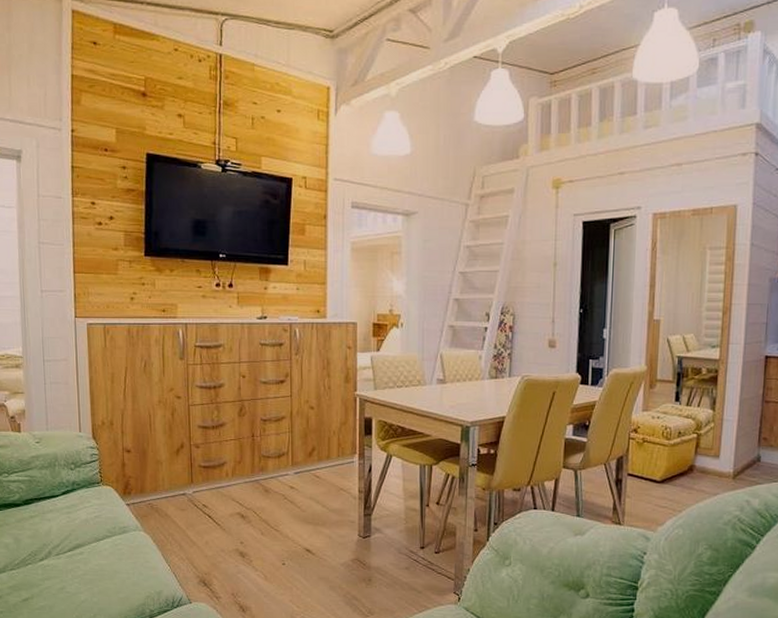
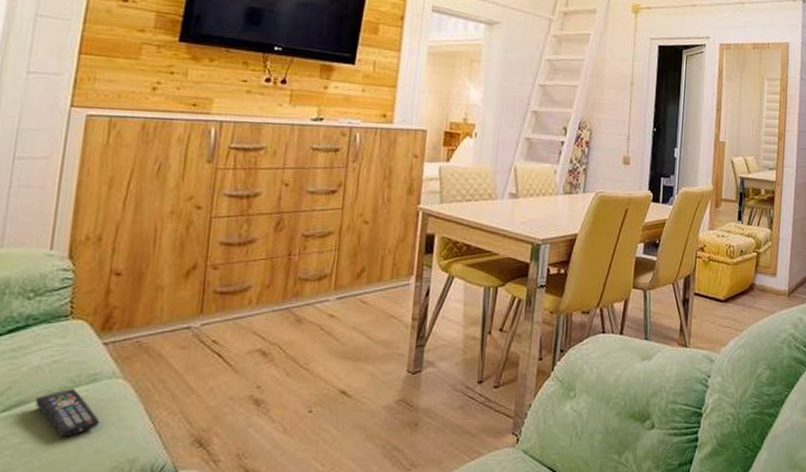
remote control: none [88,537,133,573] -> present [35,388,100,438]

